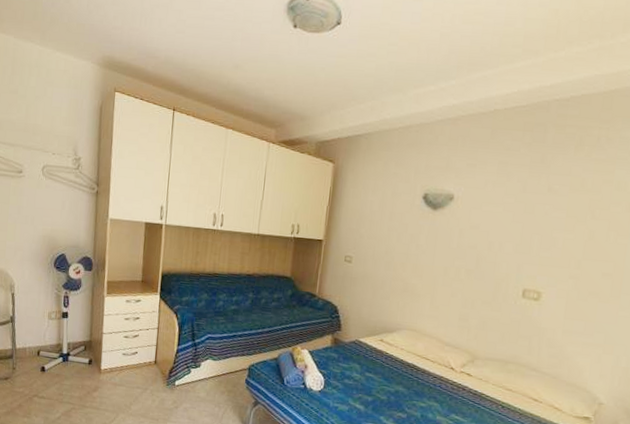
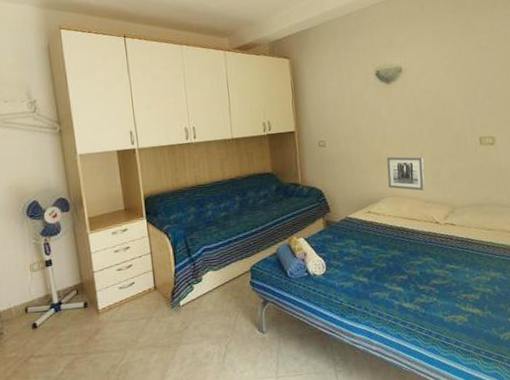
wall art: none [409,288,455,331] -> present [386,156,425,191]

